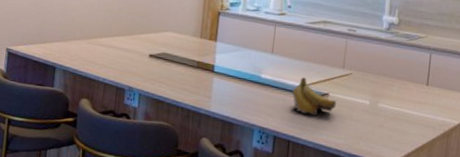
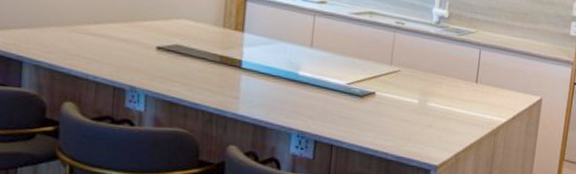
fruit: present [291,77,337,115] -> none [333,74,384,116]

